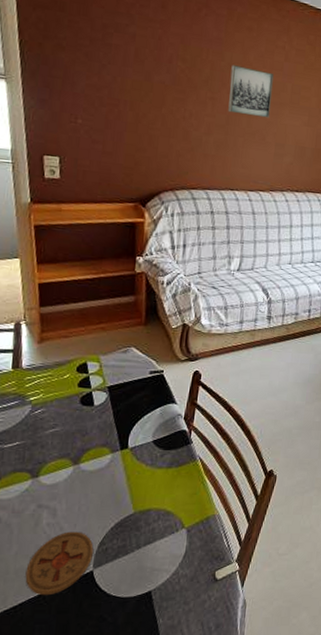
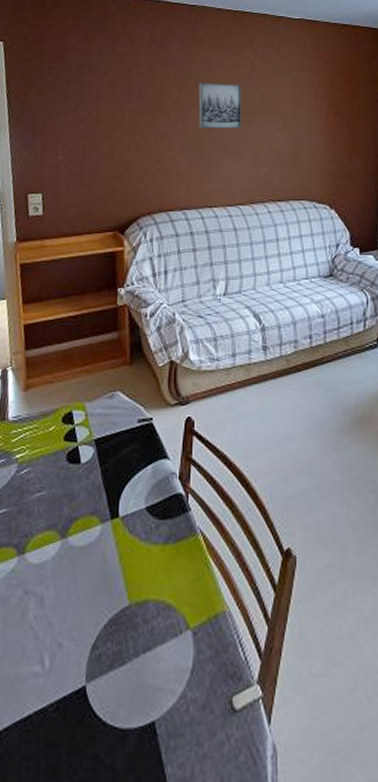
coaster: present [25,531,94,596] -> none [11,628,85,719]

